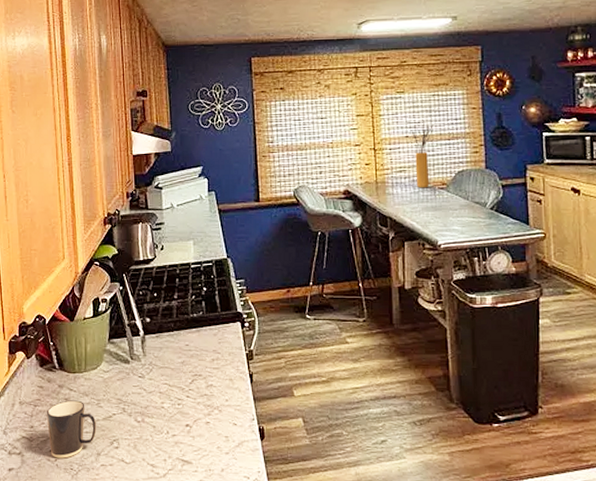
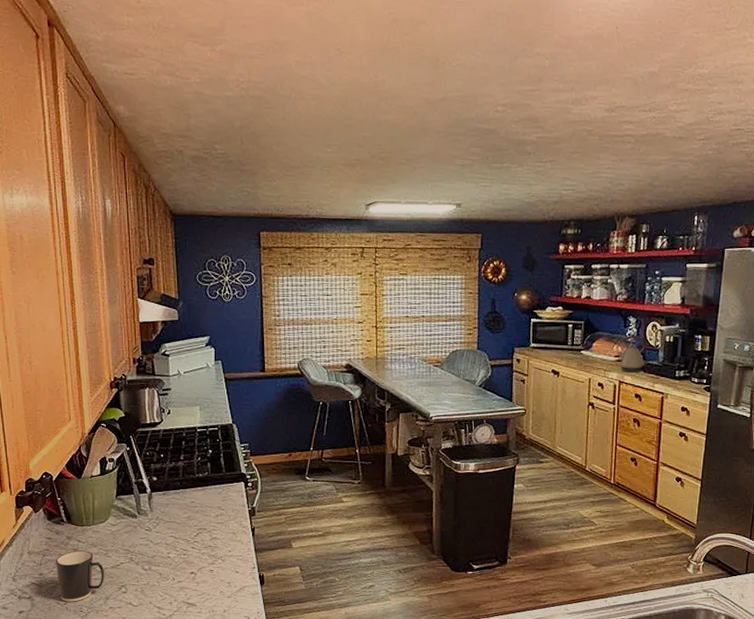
vase: present [412,121,433,188] -> none [412,302,432,365]

